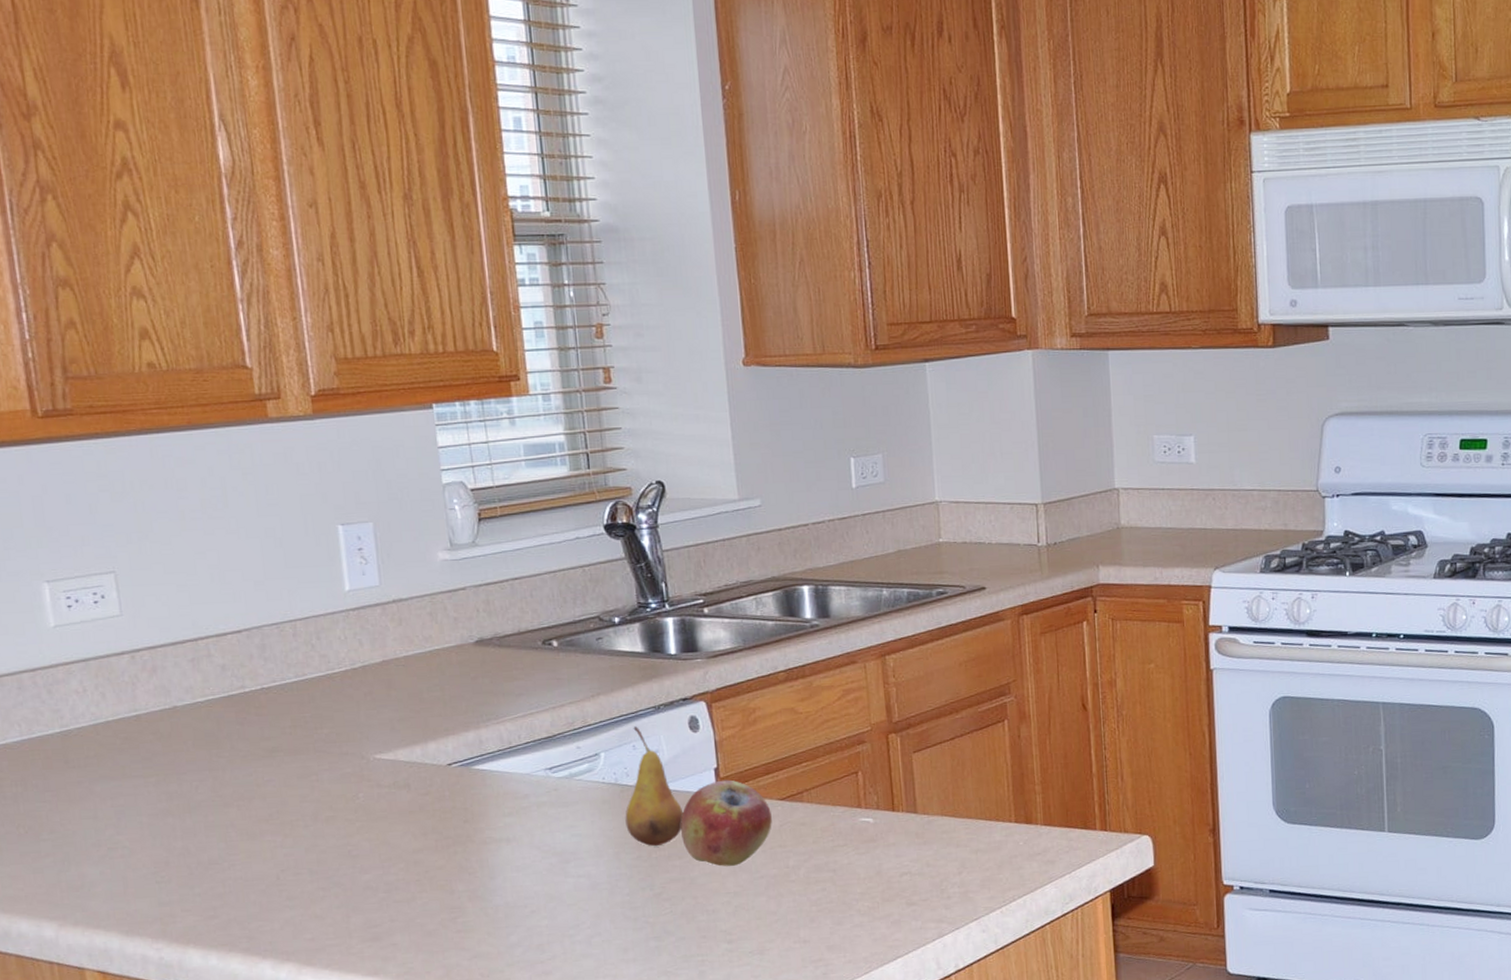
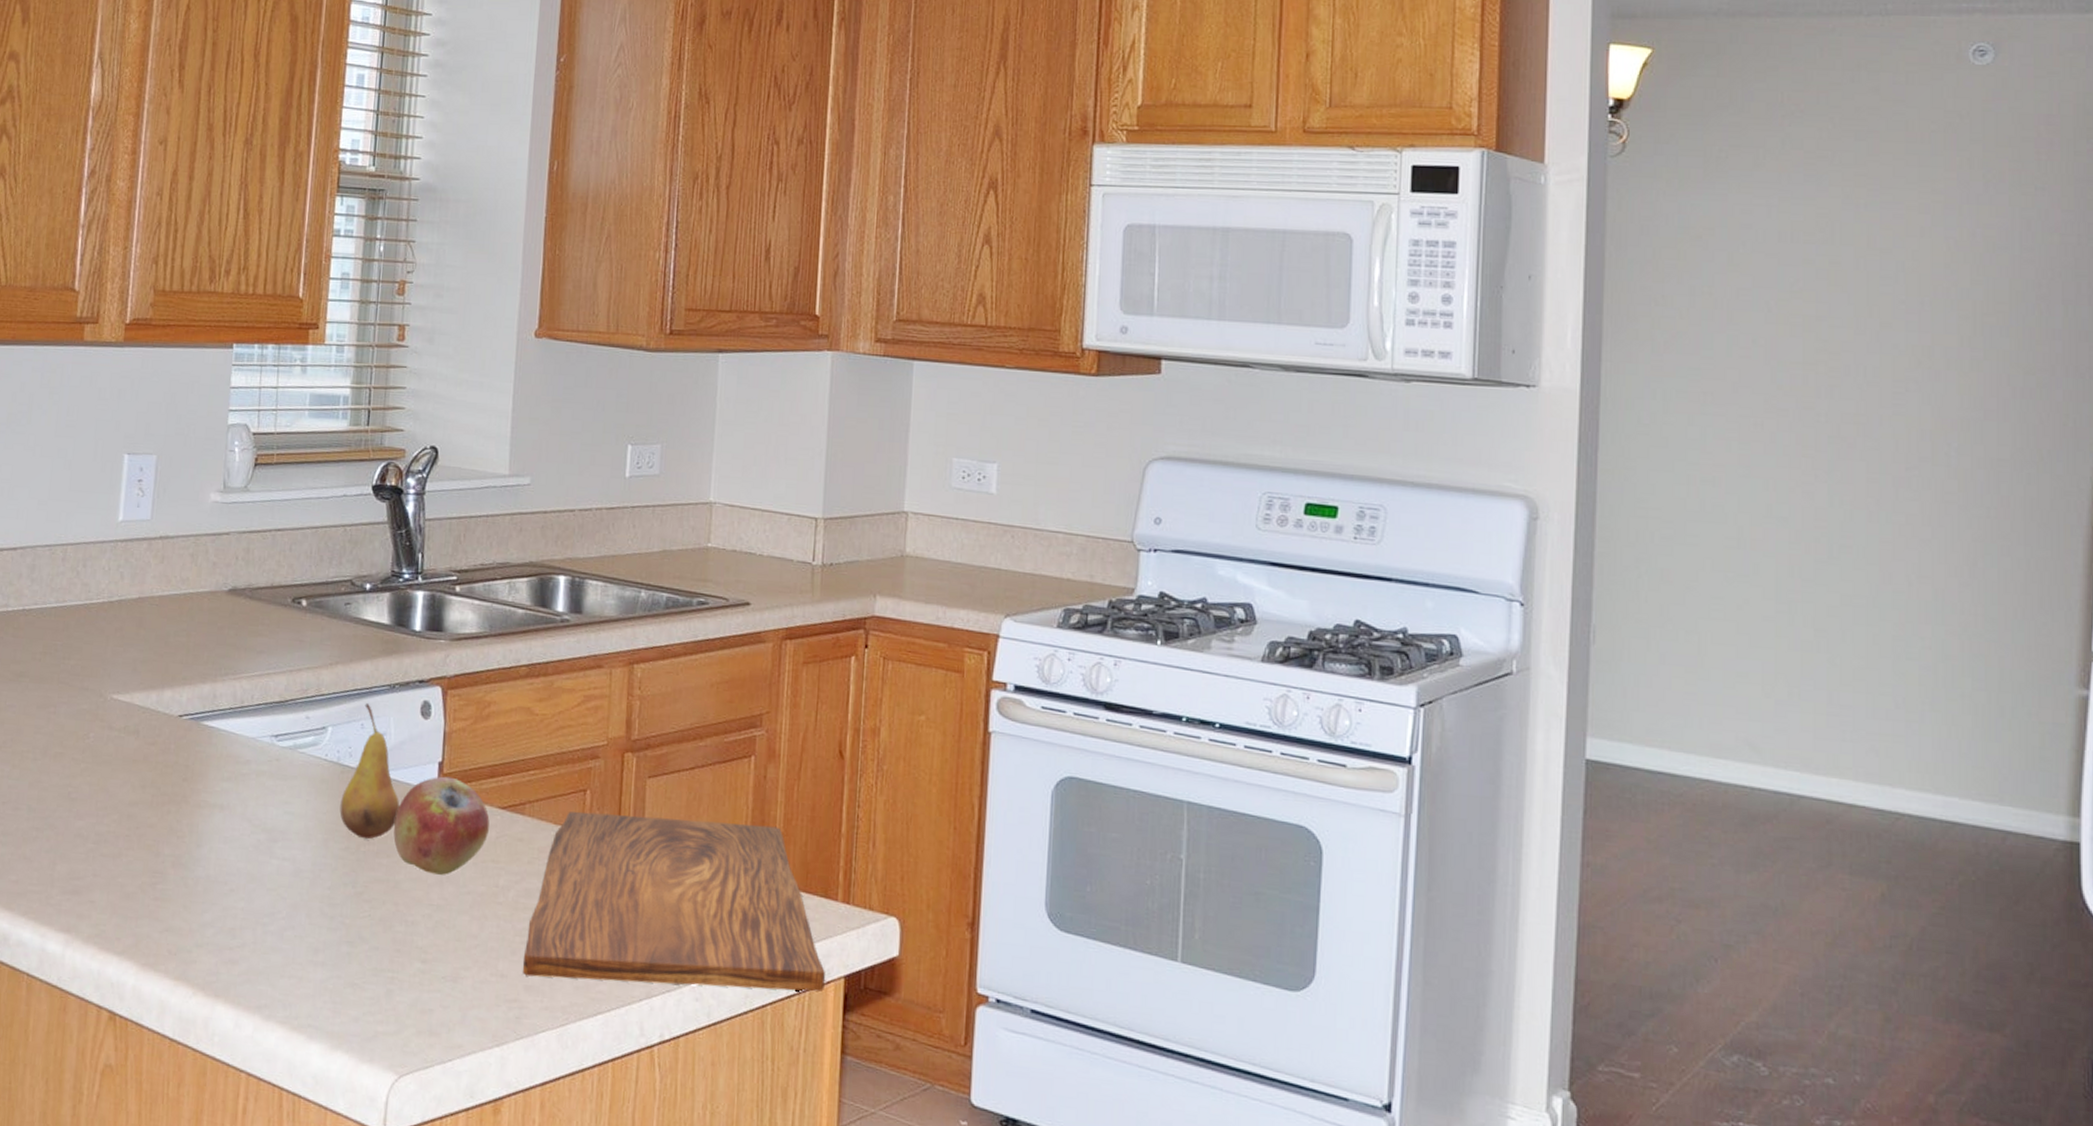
cutting board: none [822,777,1093,938] -> present [523,811,825,992]

